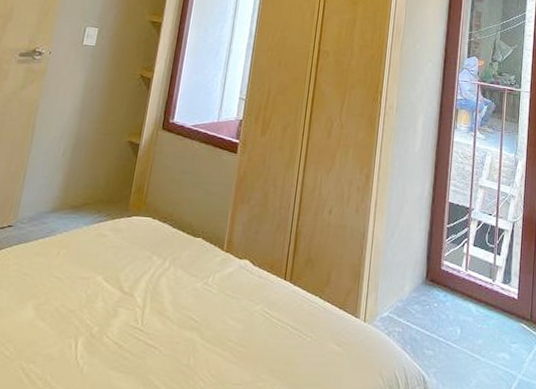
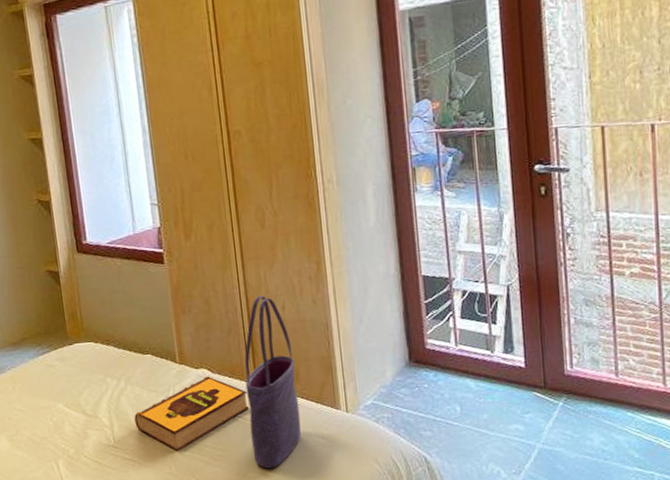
hardback book: none [167,267,281,343] -> present [134,376,249,452]
tote bag: none [271,197,330,372] -> present [245,295,302,469]

